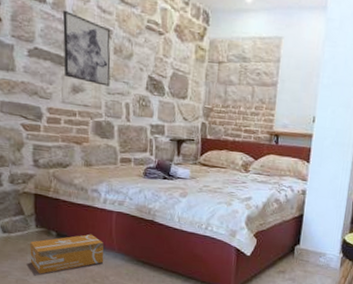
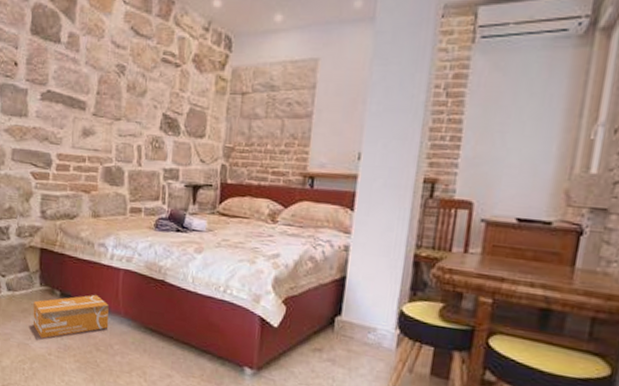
wall art: present [63,10,111,87] -> none [75,48,124,128]

